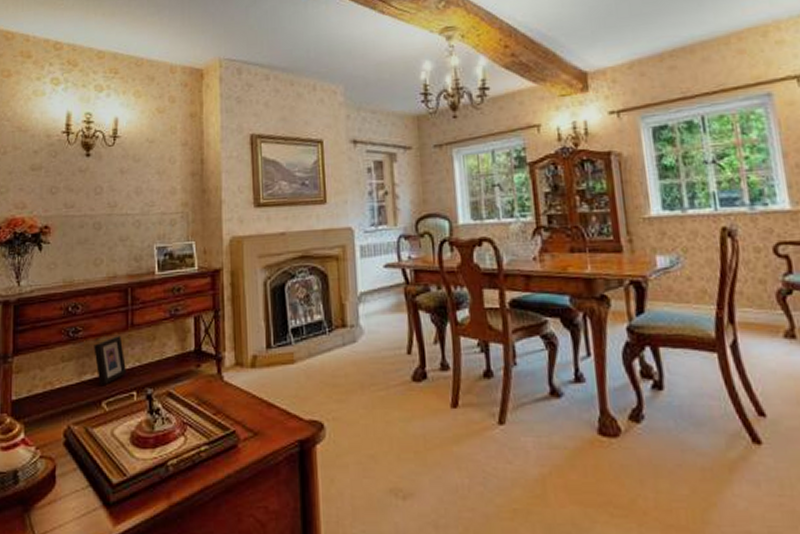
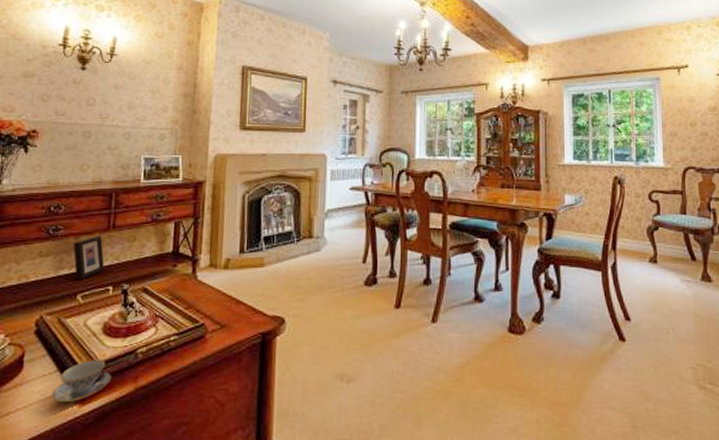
teacup: none [85,474,144,522] -> present [51,360,112,403]

